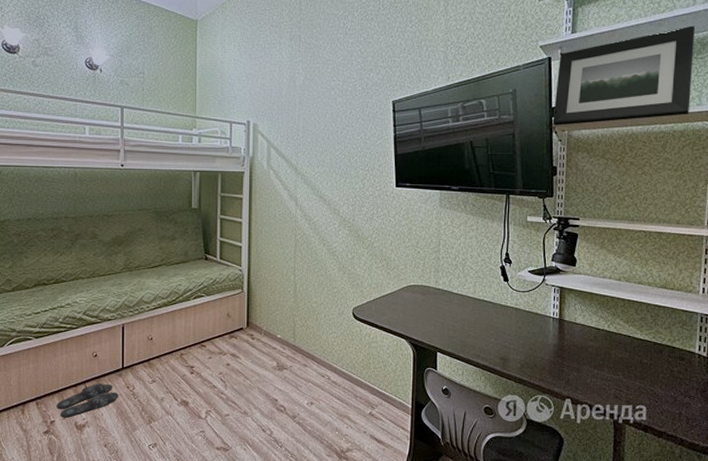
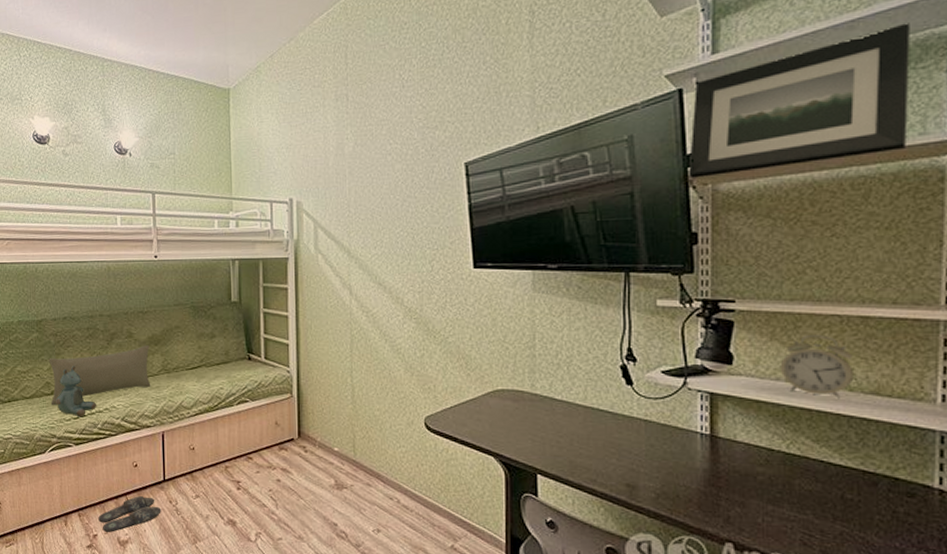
pillow: none [11,246,113,302] -> present [49,345,151,406]
stuffed animal: none [16,263,58,312] -> present [55,365,96,417]
alarm clock: none [606,245,652,291] -> present [779,335,855,399]

